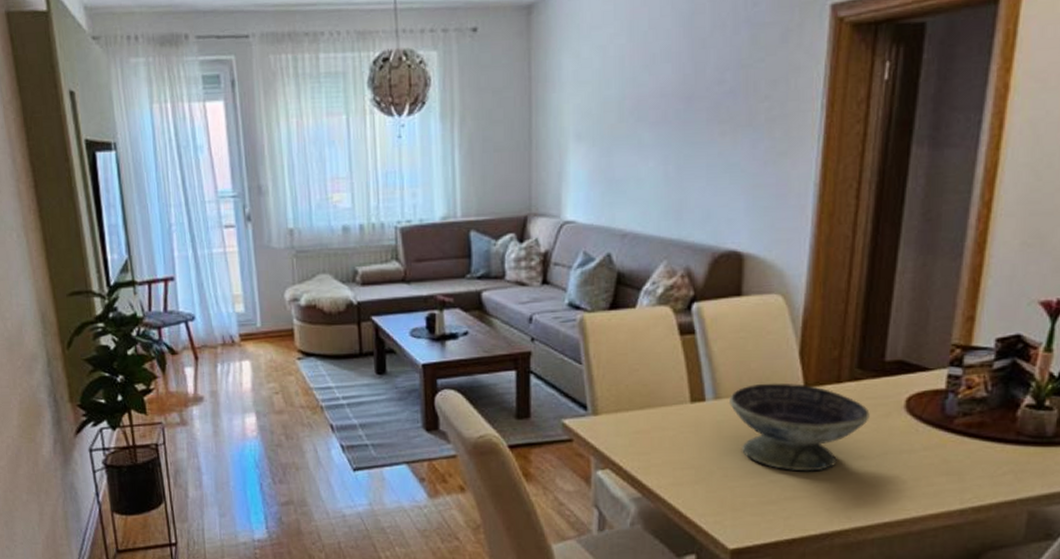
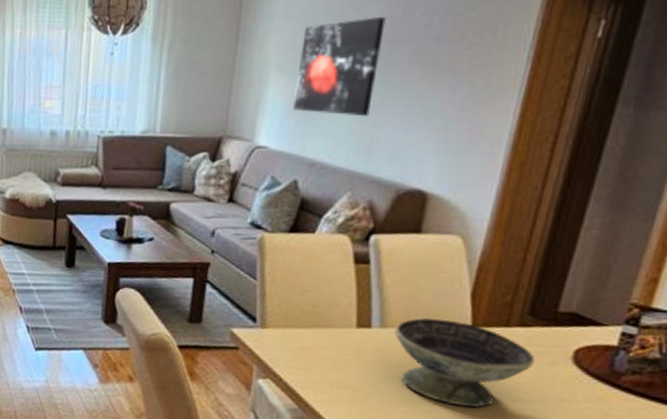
wall art: none [596,76,679,181] -> present [292,17,386,116]

